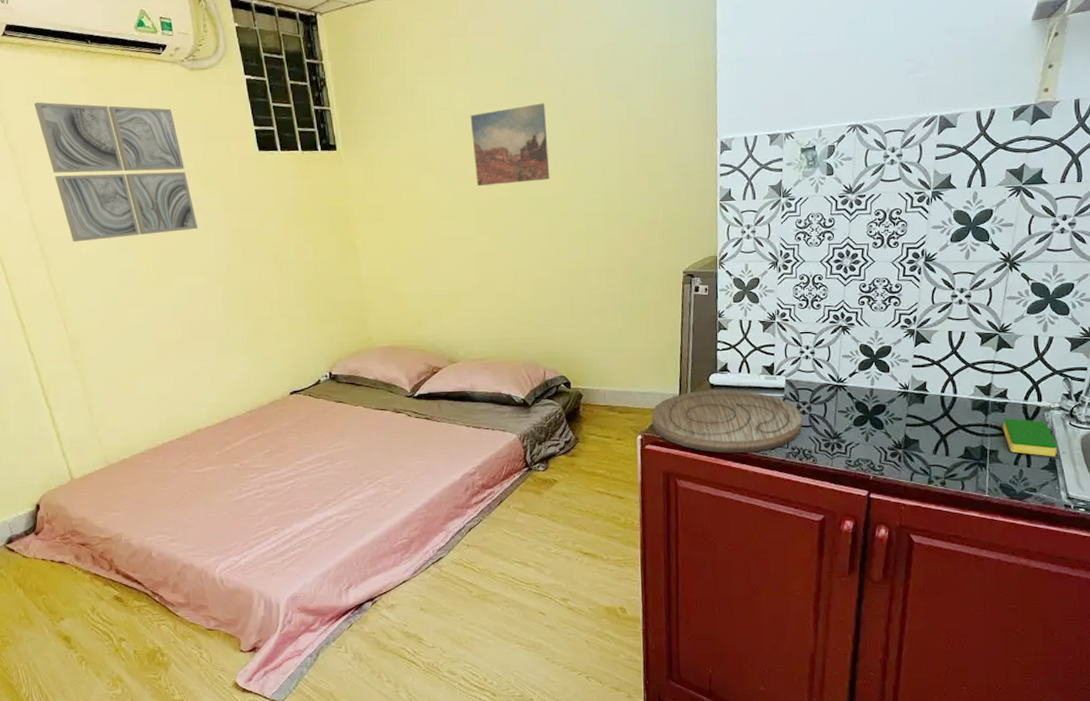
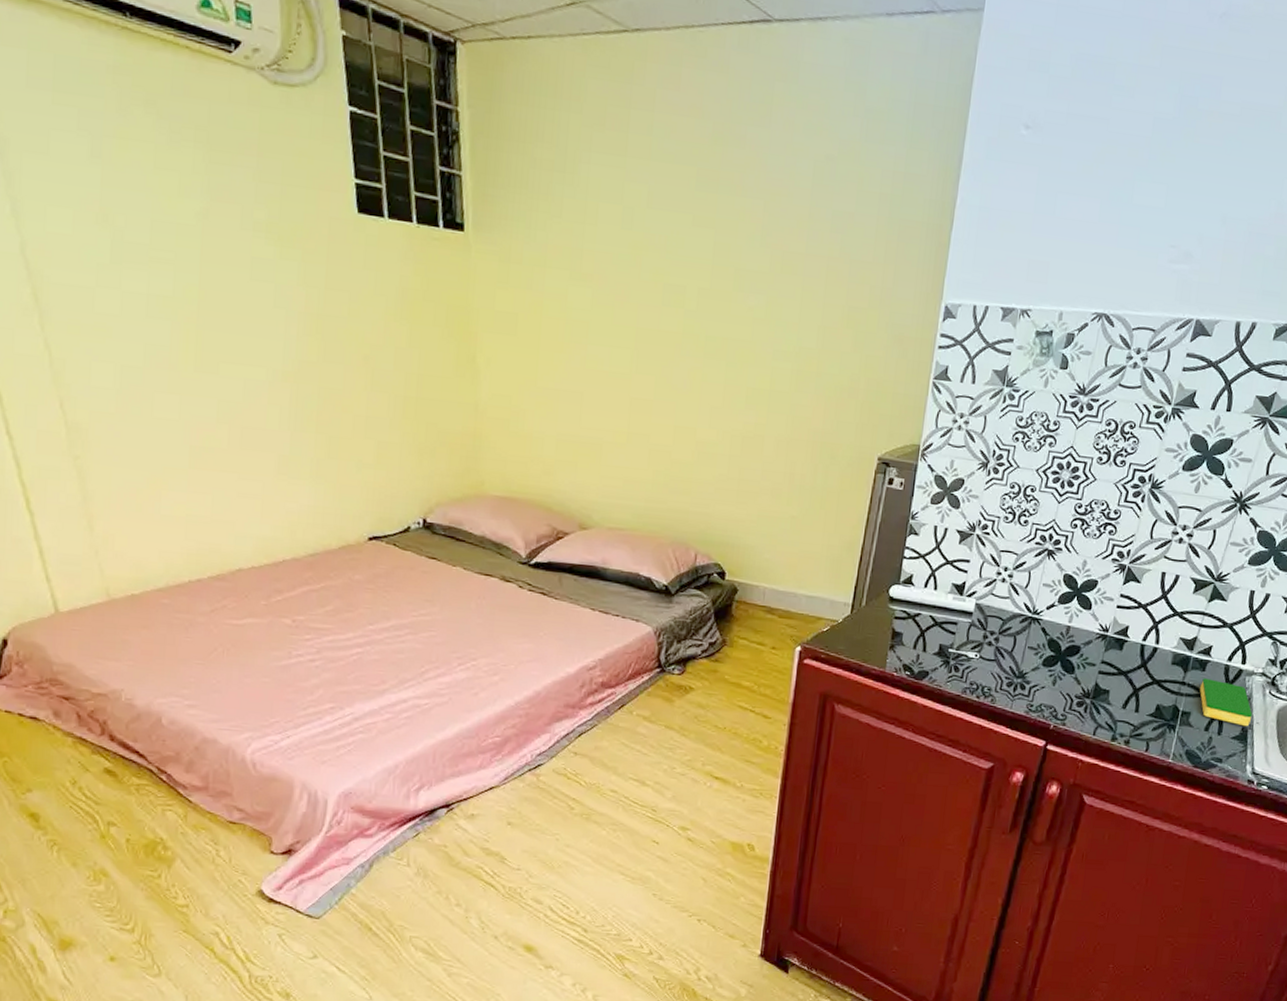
wall art: present [33,102,198,242] -> none [37,85,264,305]
wall art: present [470,103,550,186] -> none [642,216,740,318]
cutting board: present [651,390,802,453] -> none [815,602,988,683]

